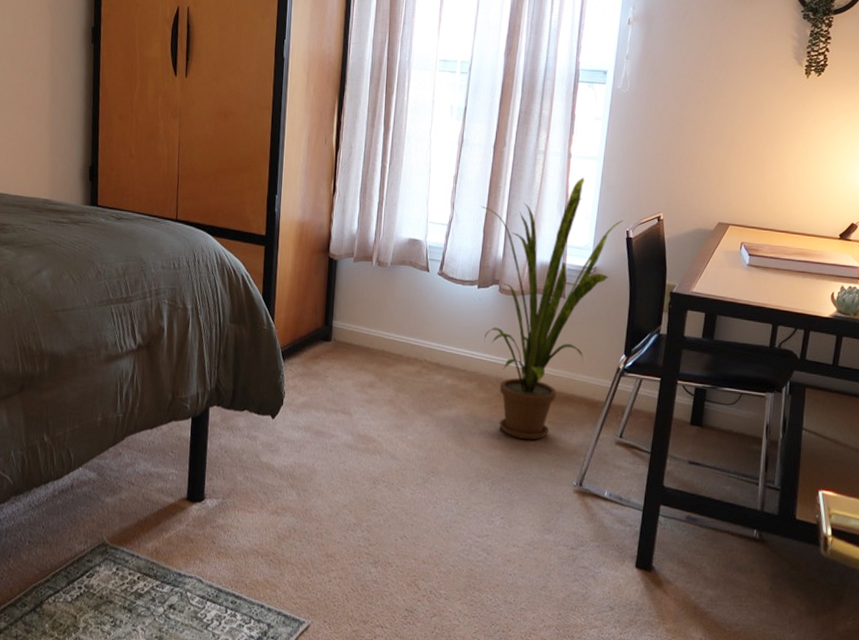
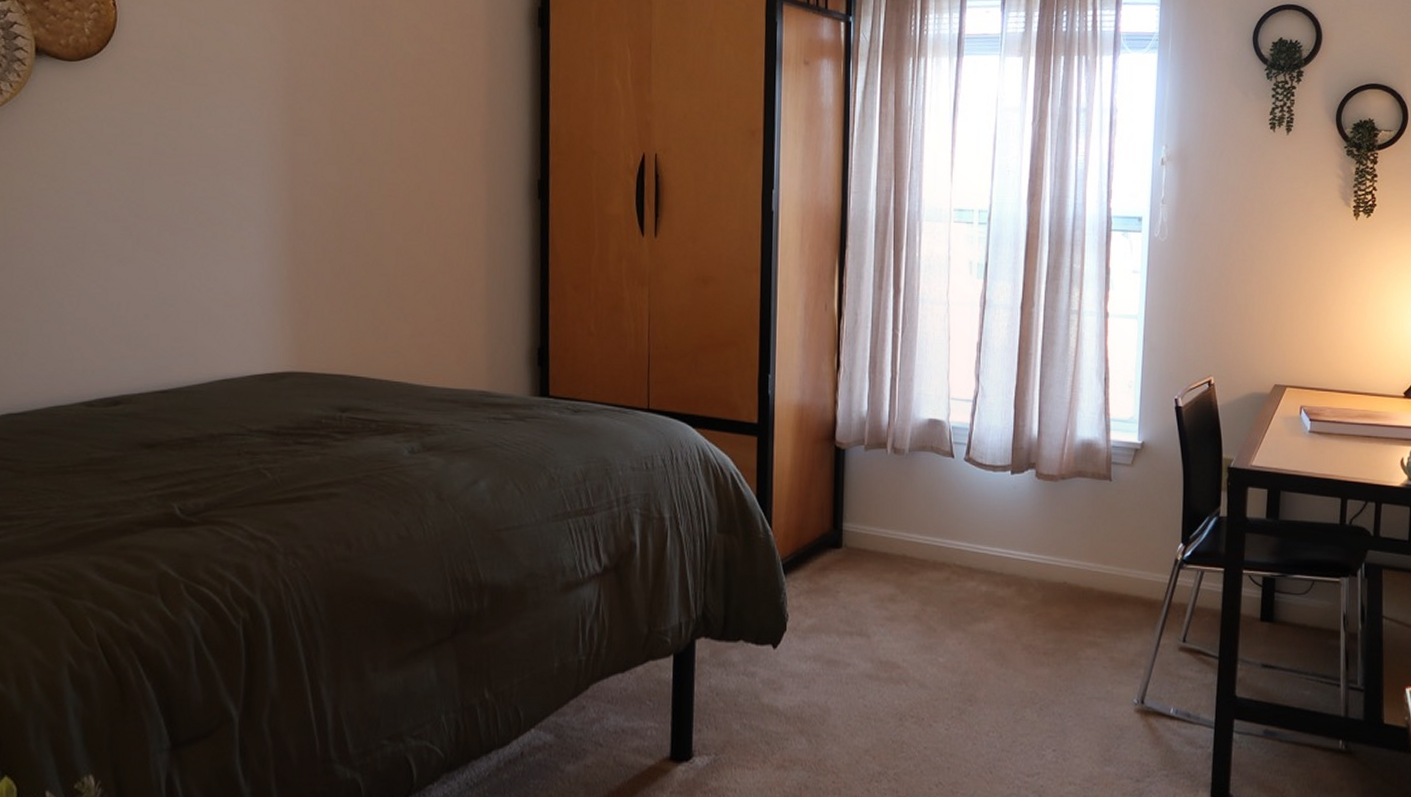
house plant: present [481,177,625,440] -> none [1010,339,1172,653]

